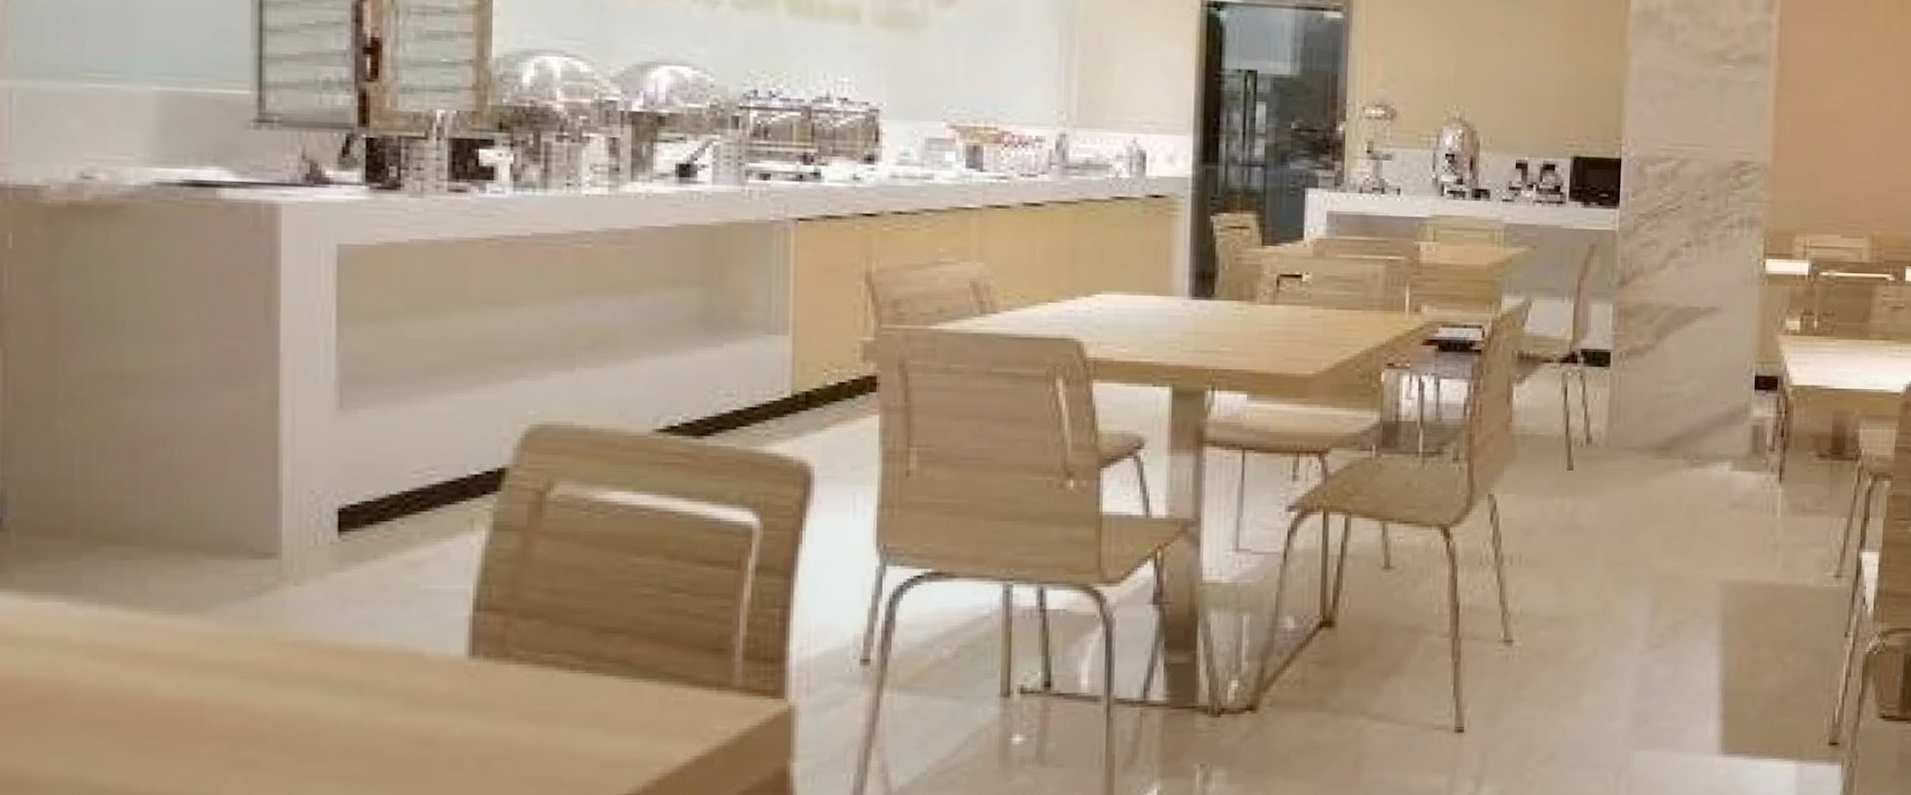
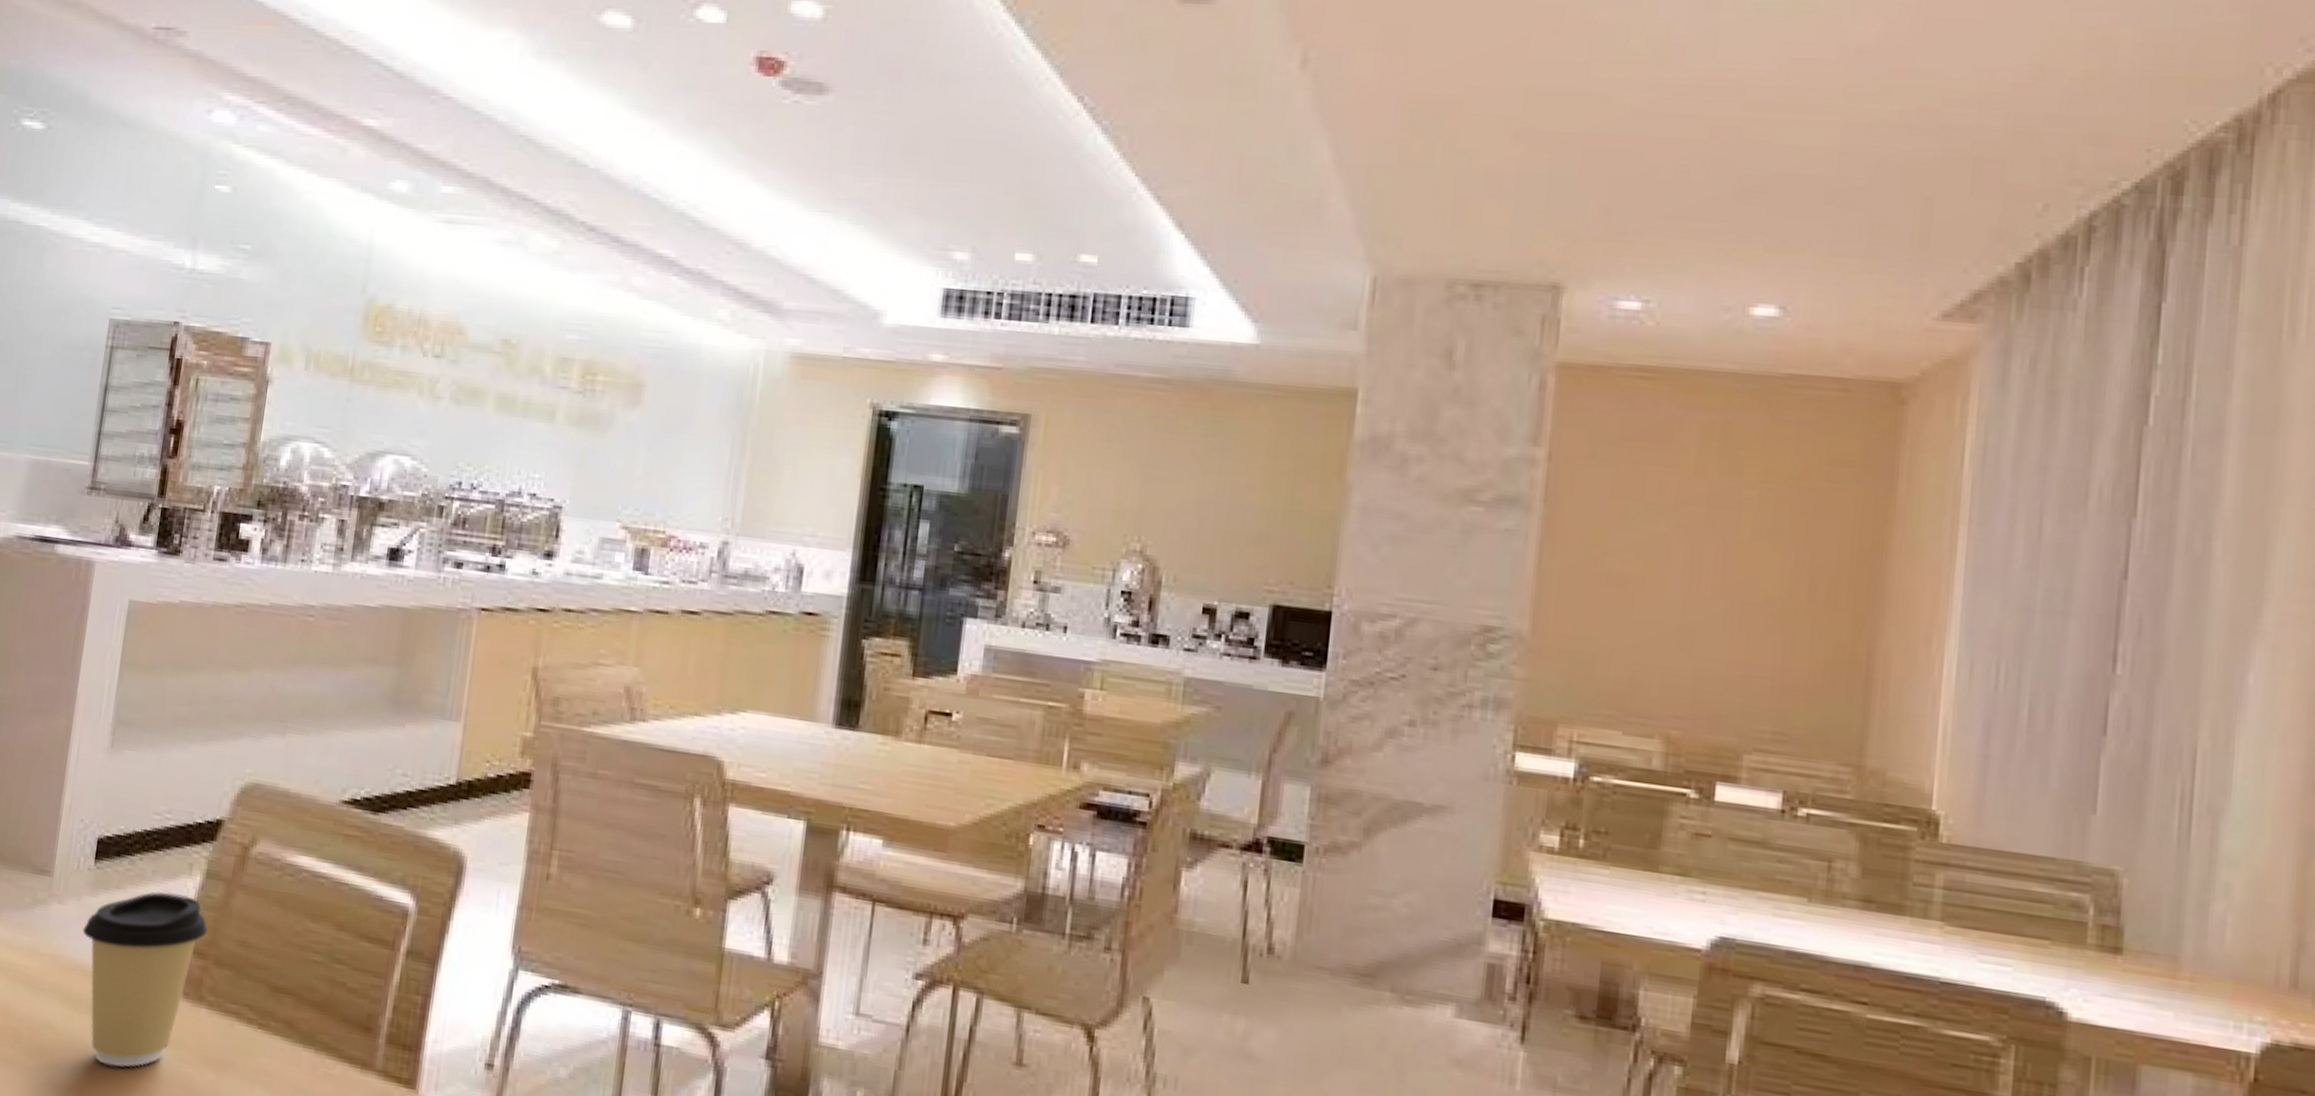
coffee cup: none [334,553,506,744] -> present [82,891,209,1067]

